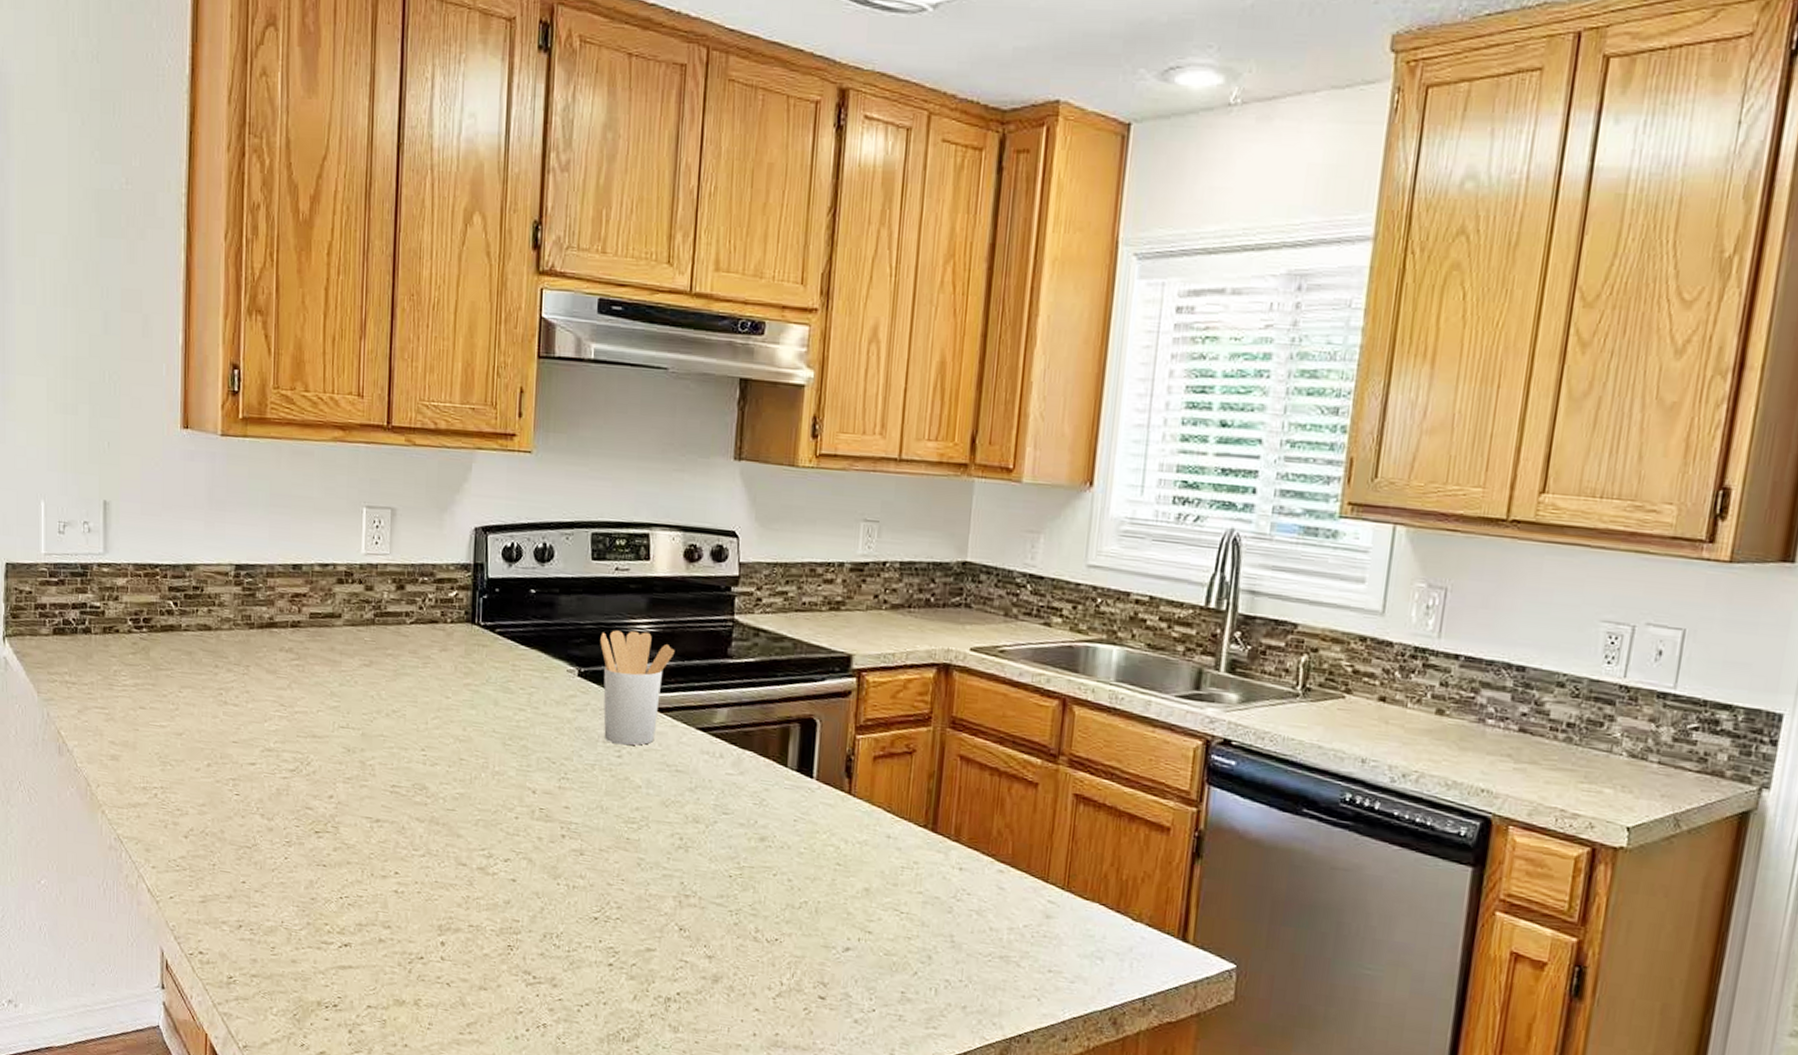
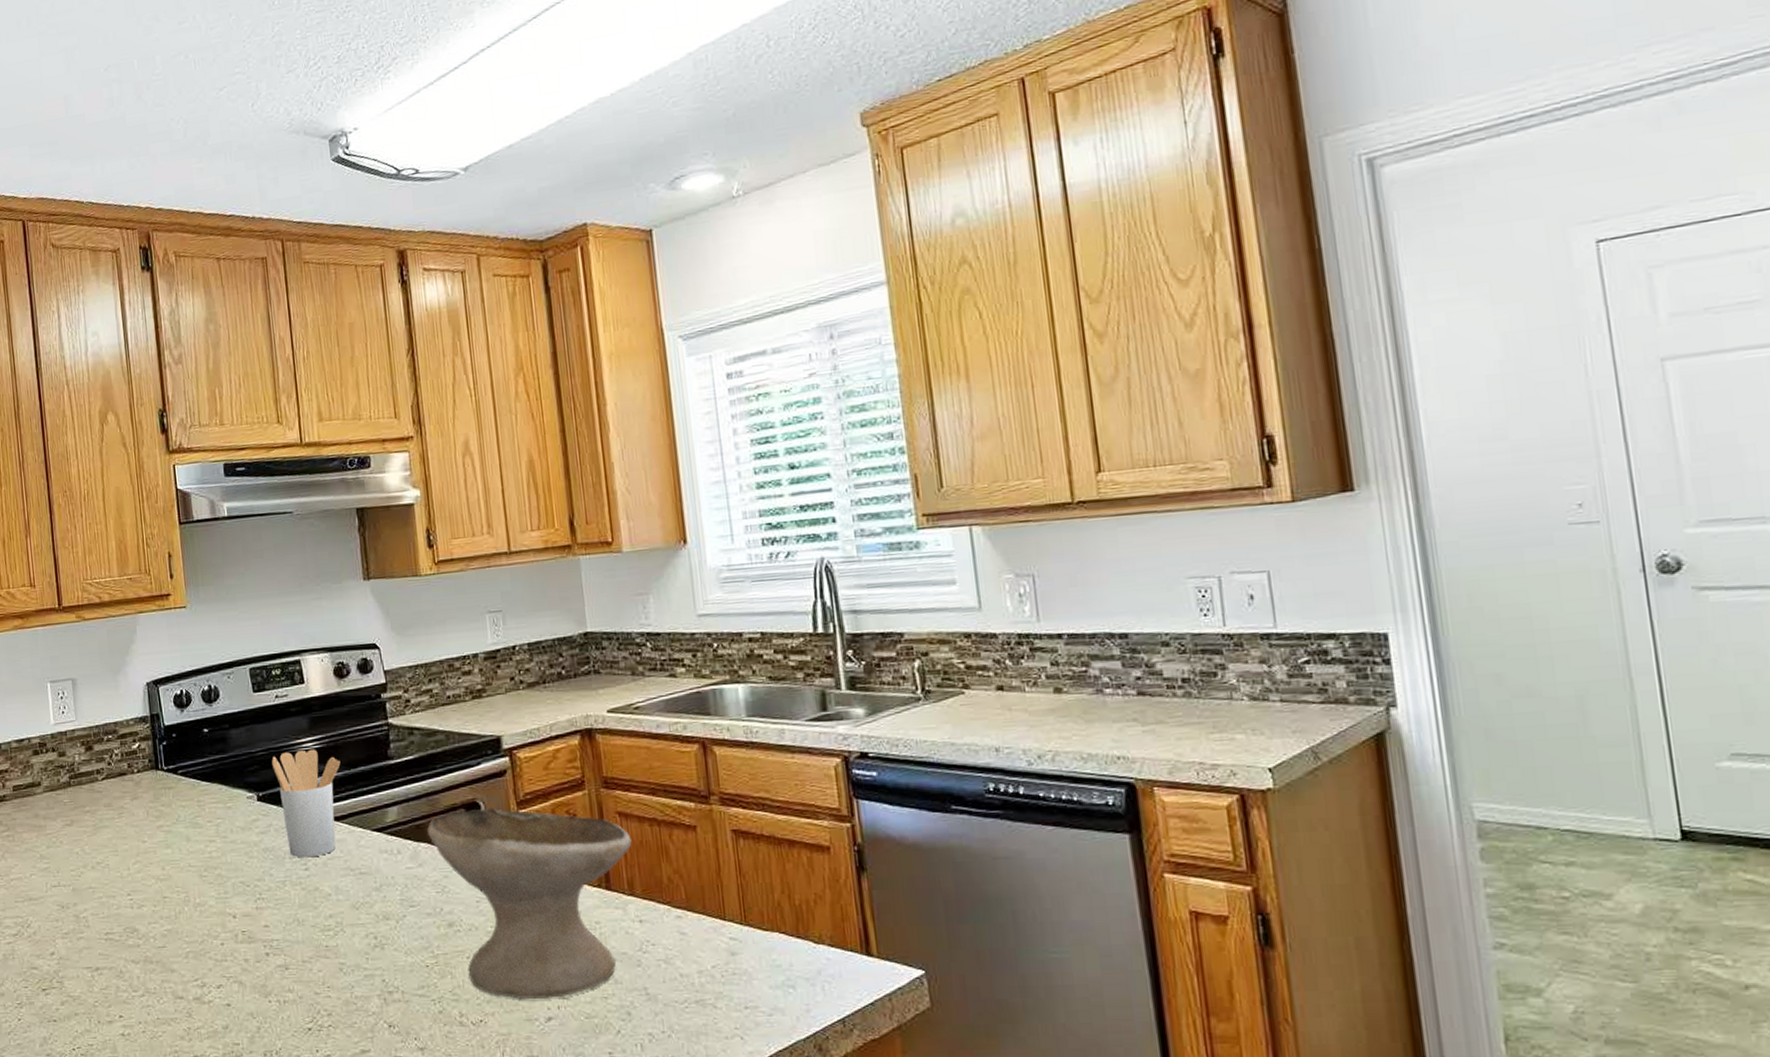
bowl: none [754,725,969,930] -> present [426,807,632,999]

